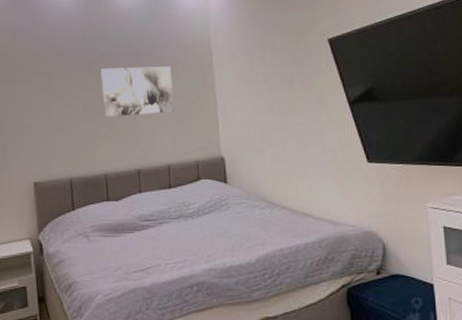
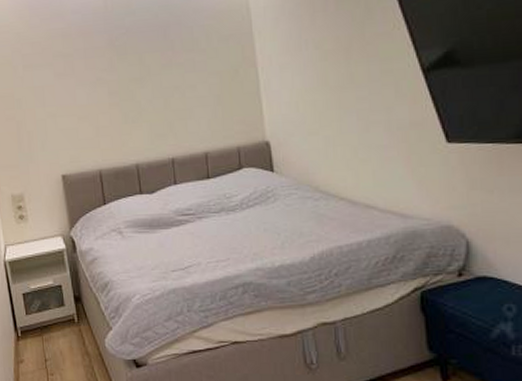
wall art: present [101,66,174,117] -> none [125,38,210,101]

